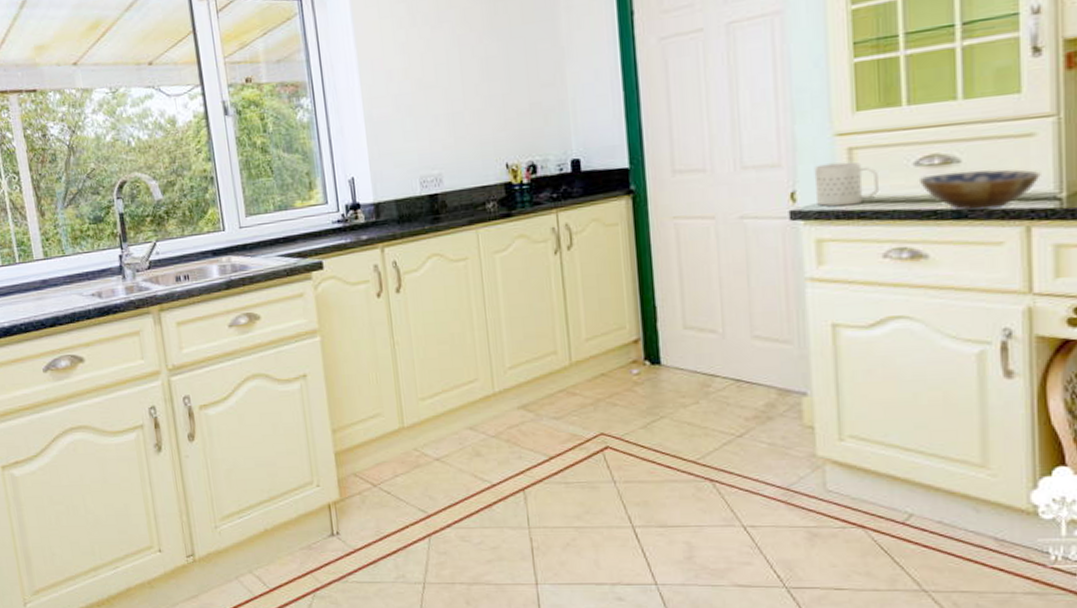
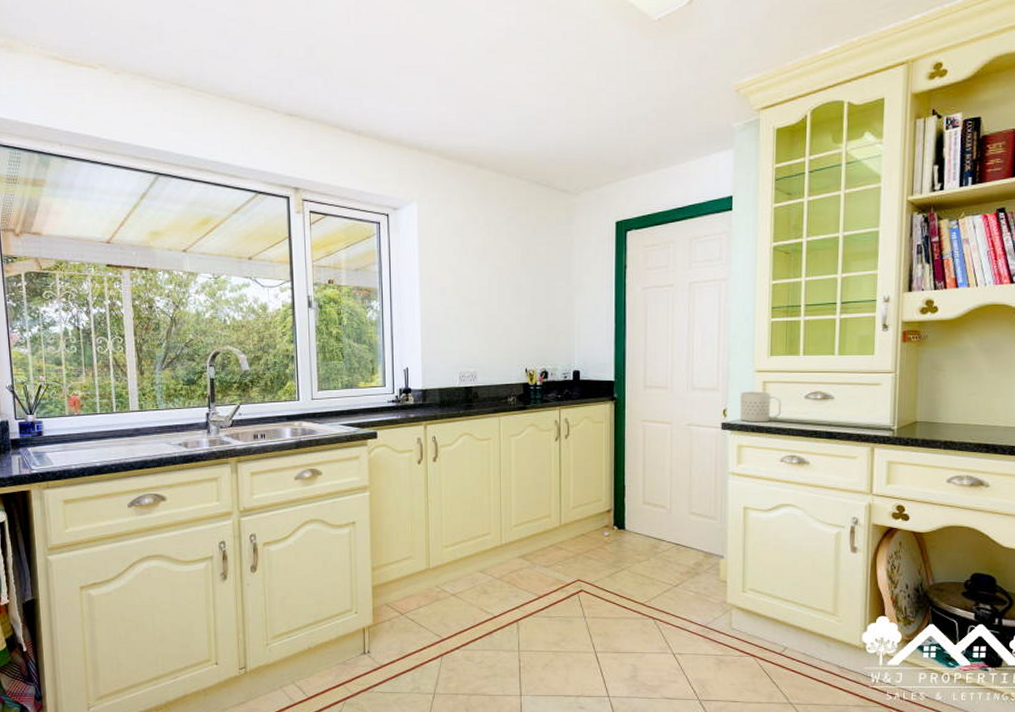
bowl: present [918,169,1041,209] -> none [806,405,883,433]

